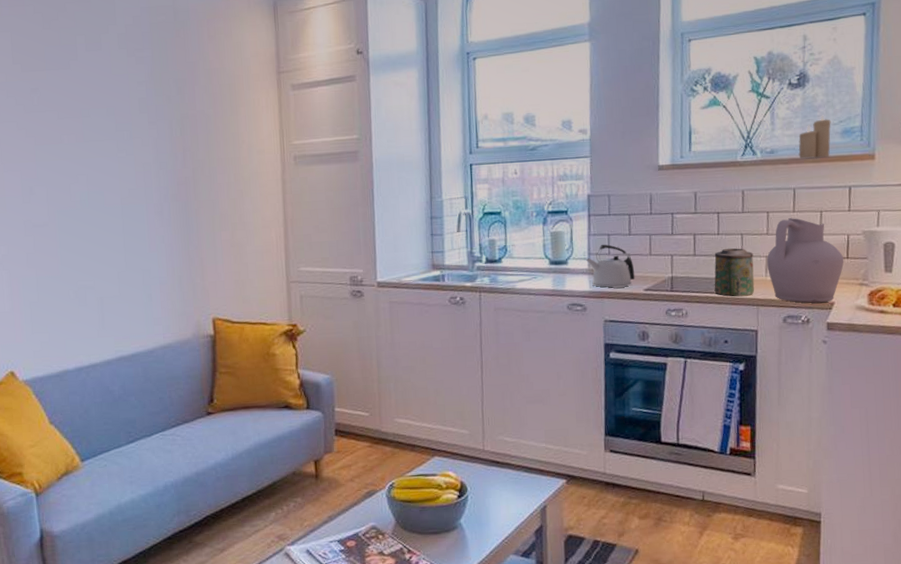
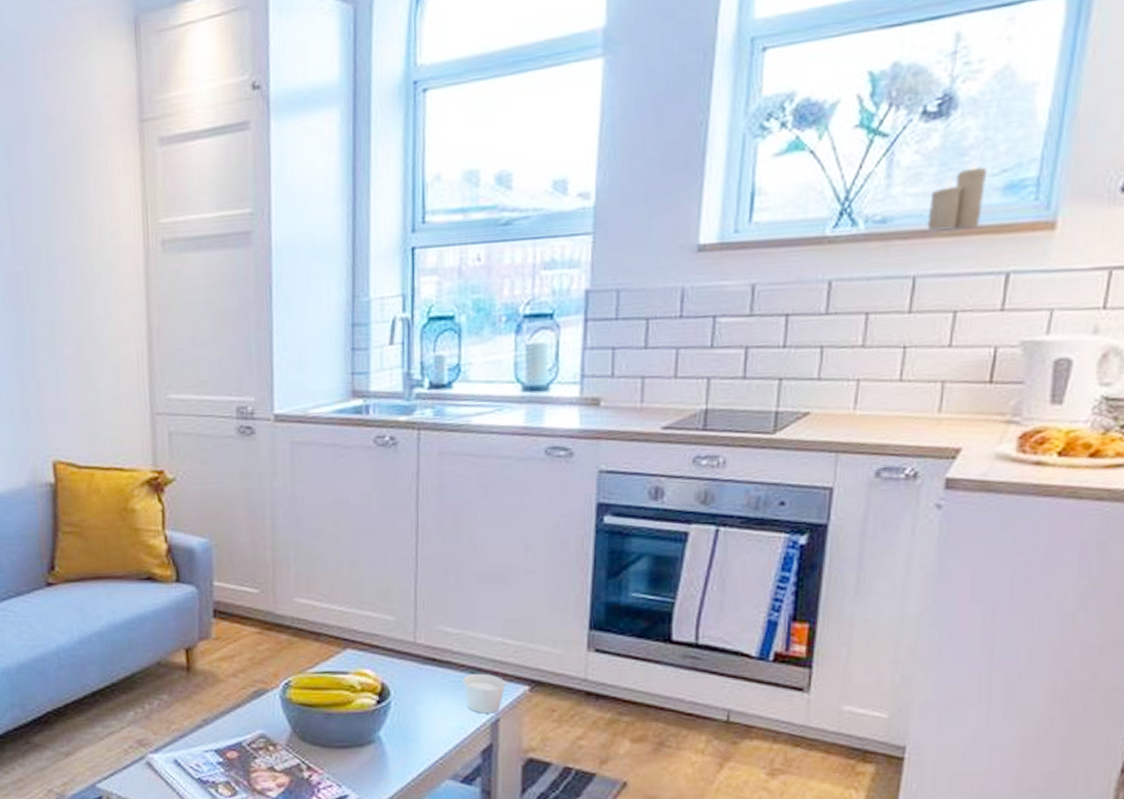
candle: none [519,471,550,502] -> present [462,673,506,714]
kettle: present [586,244,635,289] -> none [577,361,650,426]
canister: present [714,248,755,297] -> none [770,367,838,439]
ceramic jug: present [766,218,844,303] -> none [857,321,985,450]

